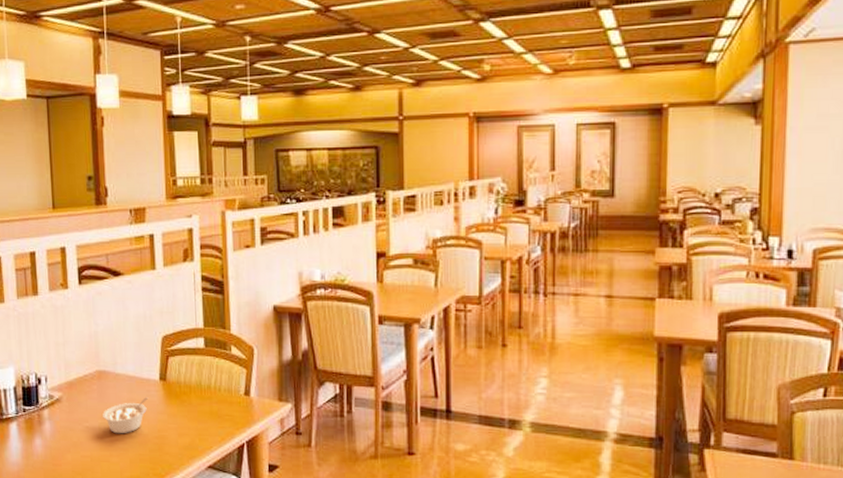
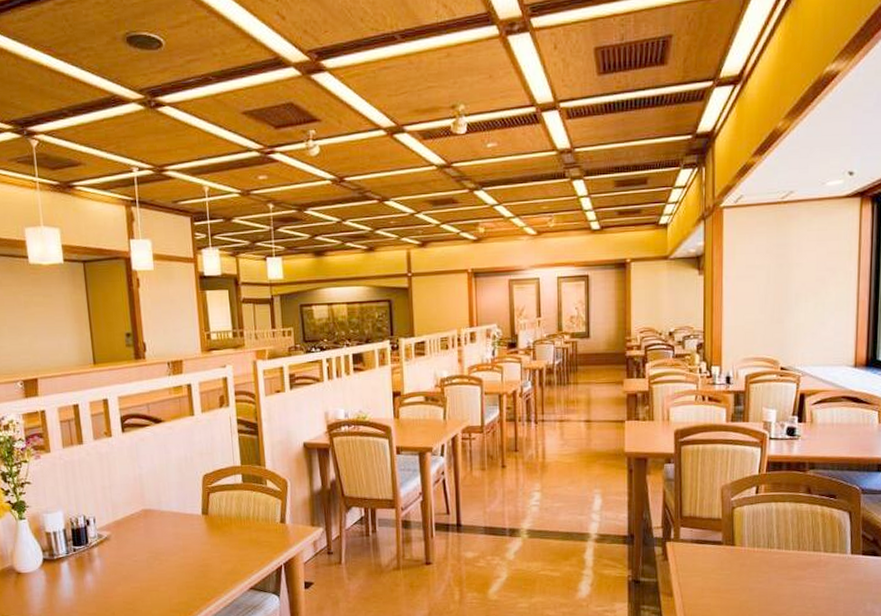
legume: present [103,397,148,434] -> none [150,531,192,565]

